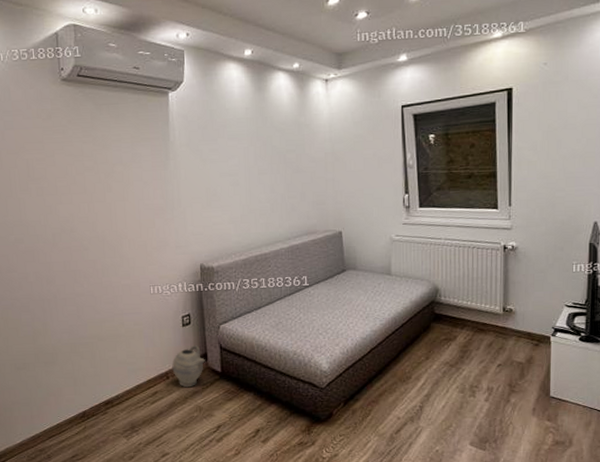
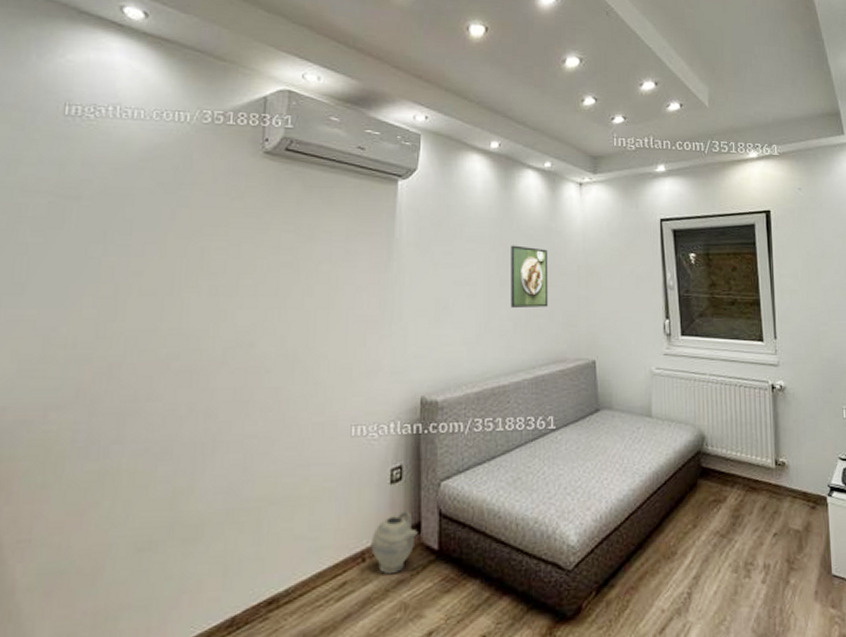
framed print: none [266,139,300,193] -> present [511,245,548,309]

